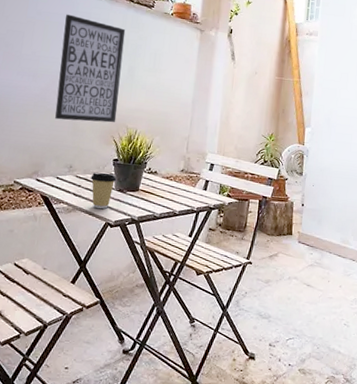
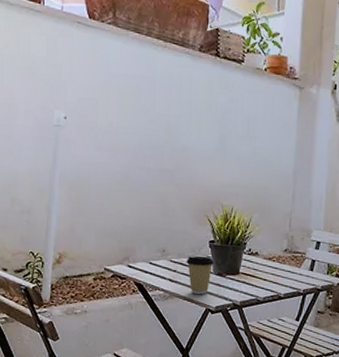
wall art: present [55,14,126,123] -> none [141,75,213,201]

